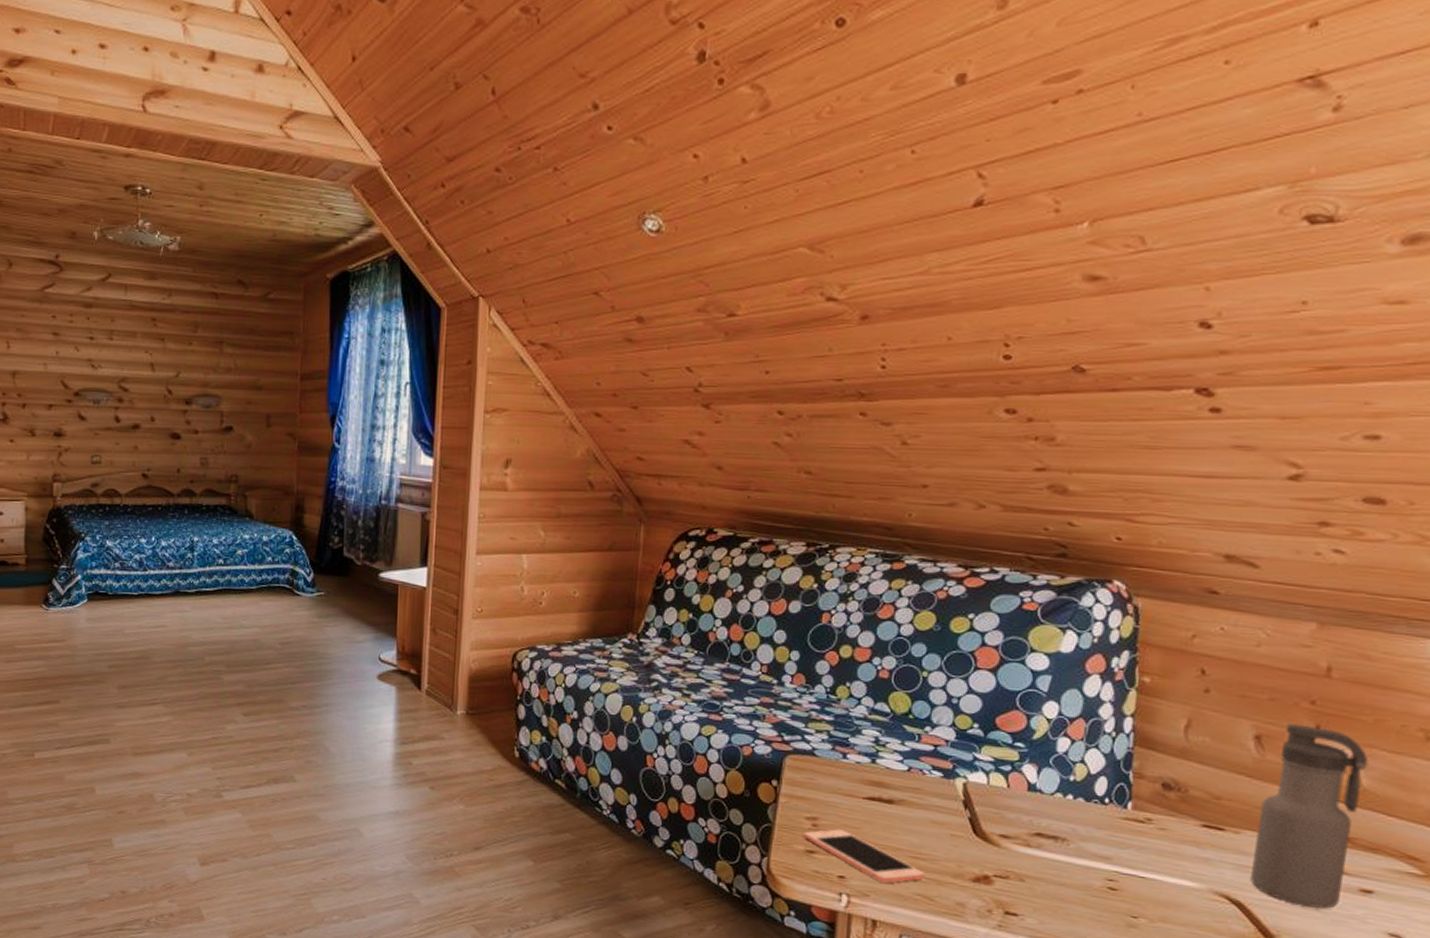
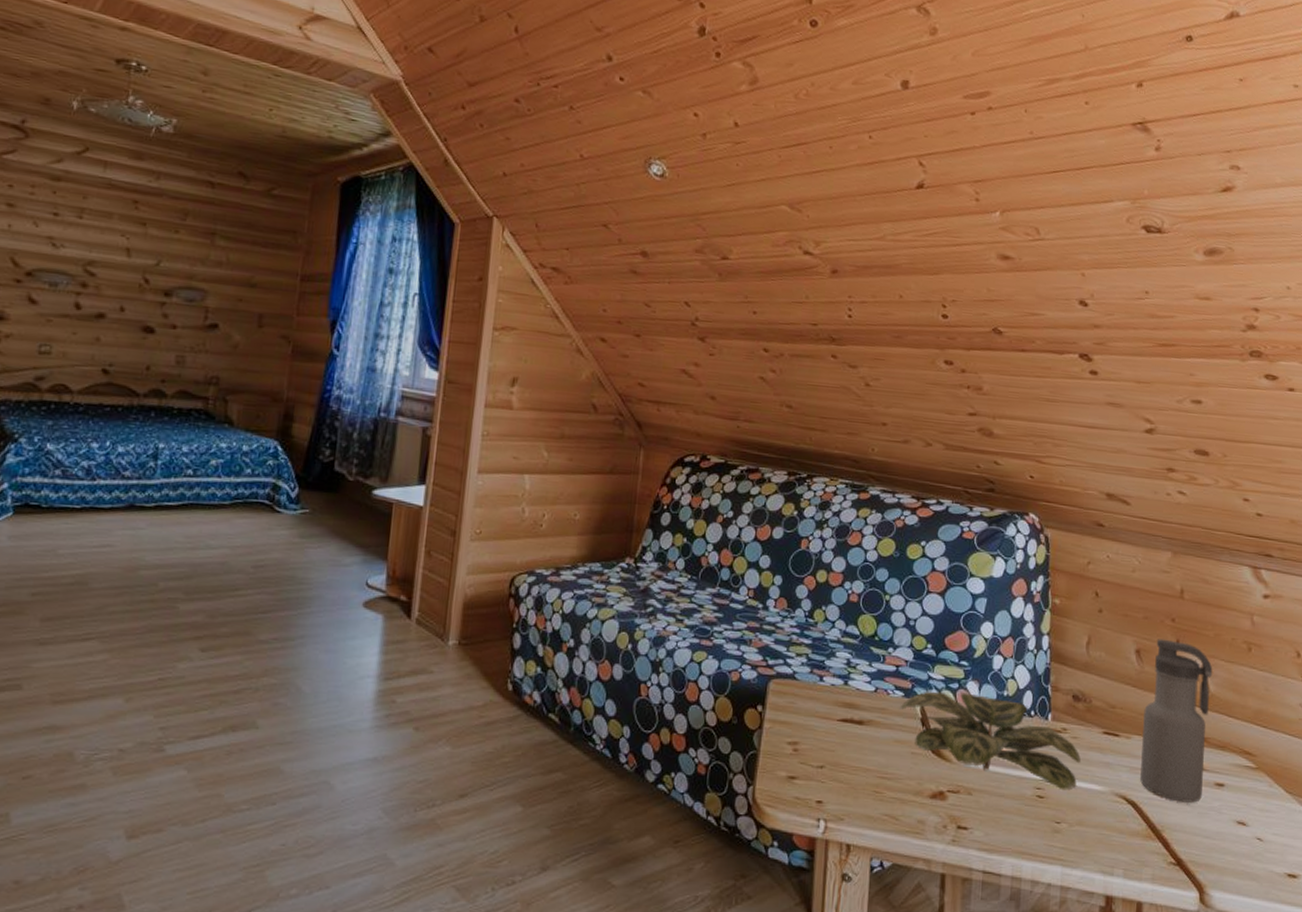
cell phone: present [803,829,925,883] -> none [785,753,891,805]
plant: none [935,772,1170,885] -> present [898,691,1082,791]

